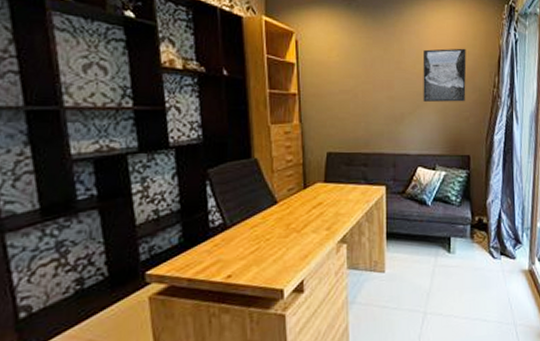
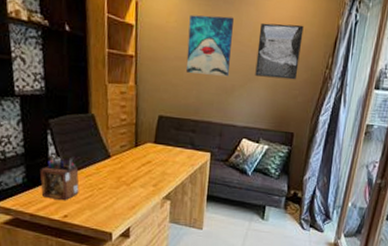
desk organizer: none [198,207,244,259] -> present [39,156,79,201]
wall art: none [352,46,397,105] -> present [186,14,235,77]

